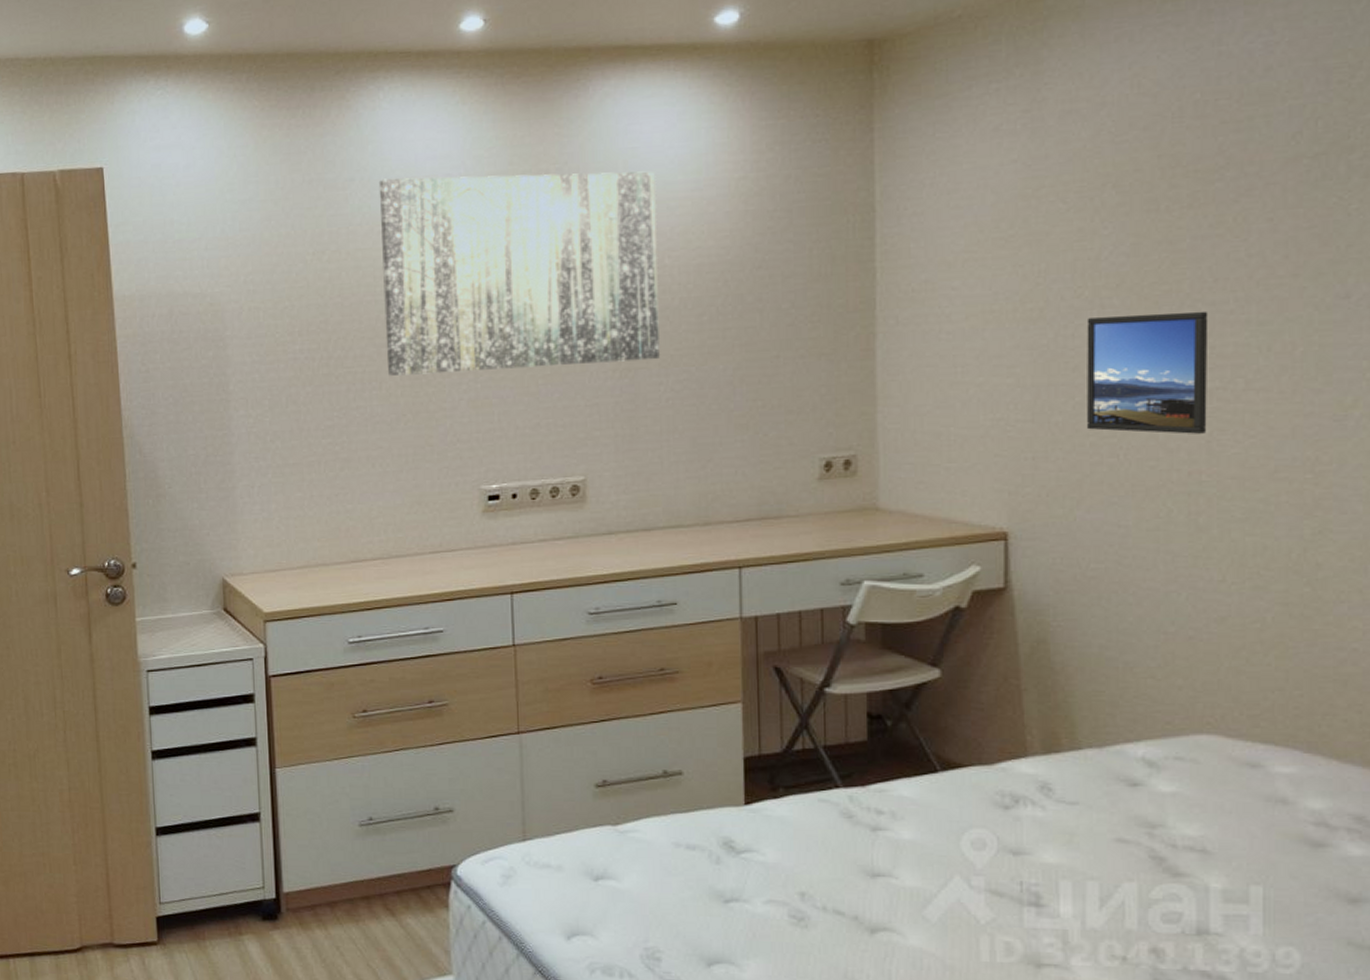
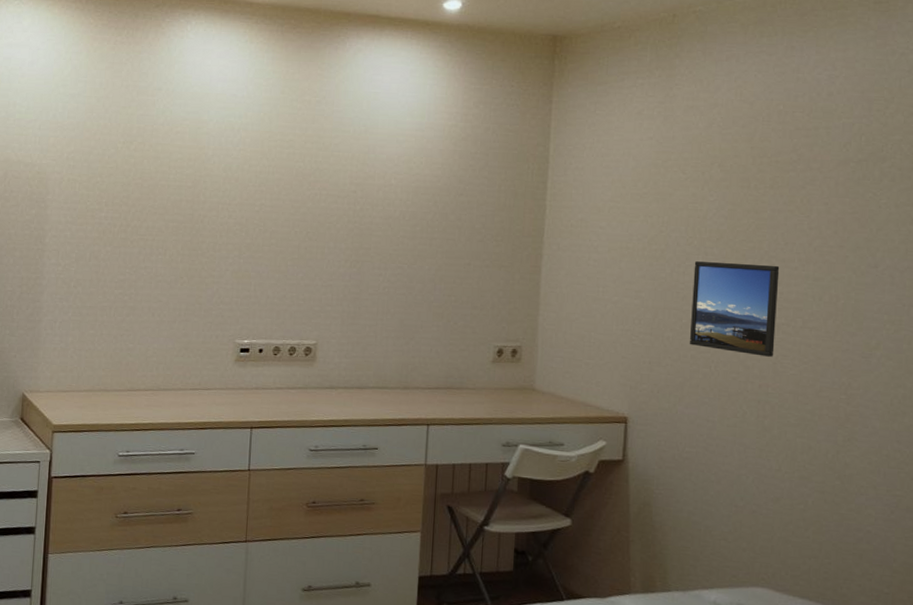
wall art: present [378,171,660,376] -> none [172,92,390,256]

